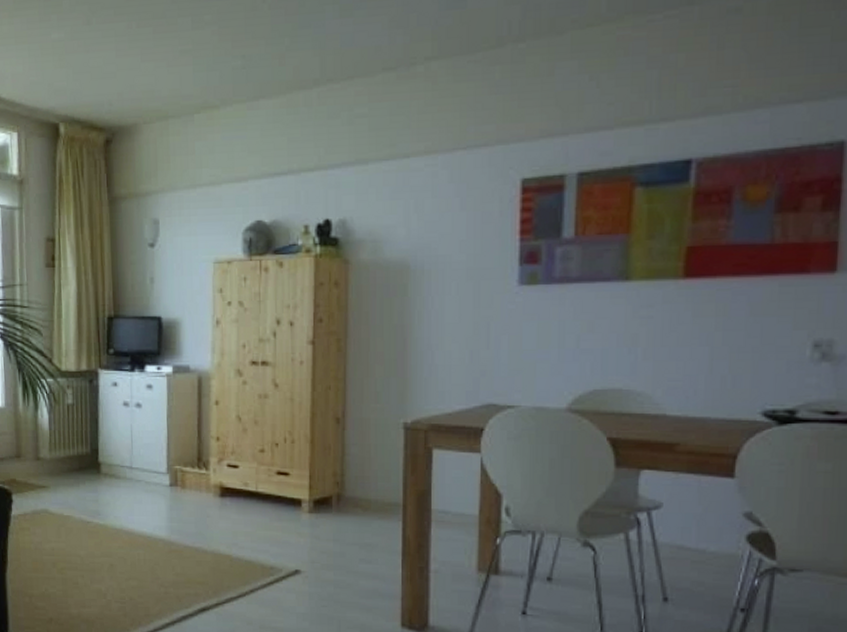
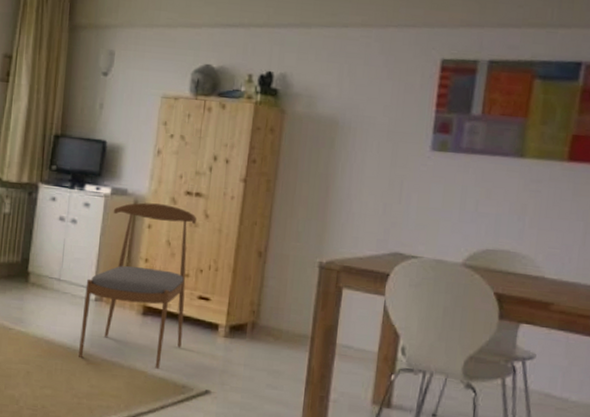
dining chair: none [158,378,265,551] -> present [79,202,197,369]

